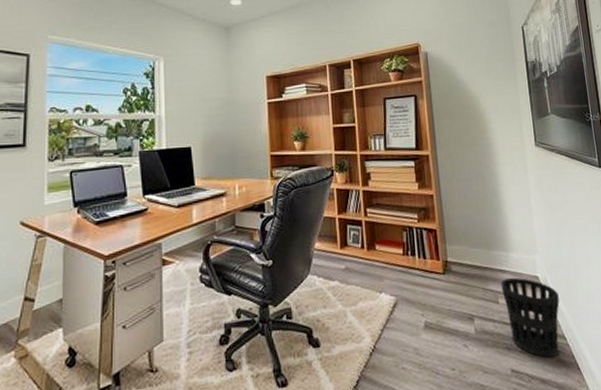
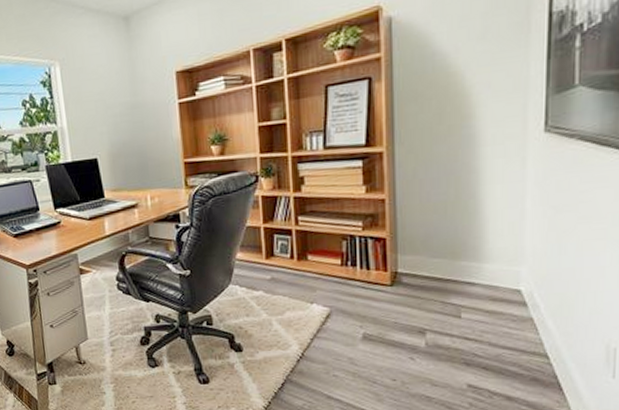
wastebasket: present [501,277,560,358] -> none [466,290,547,376]

